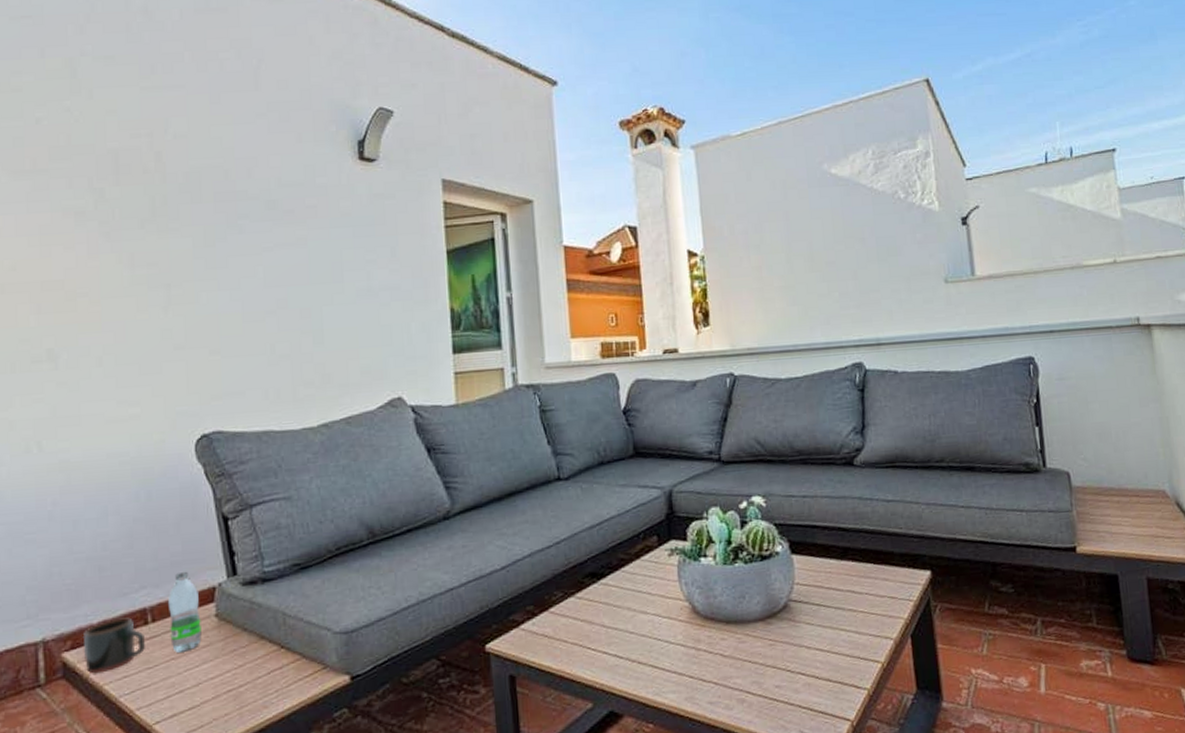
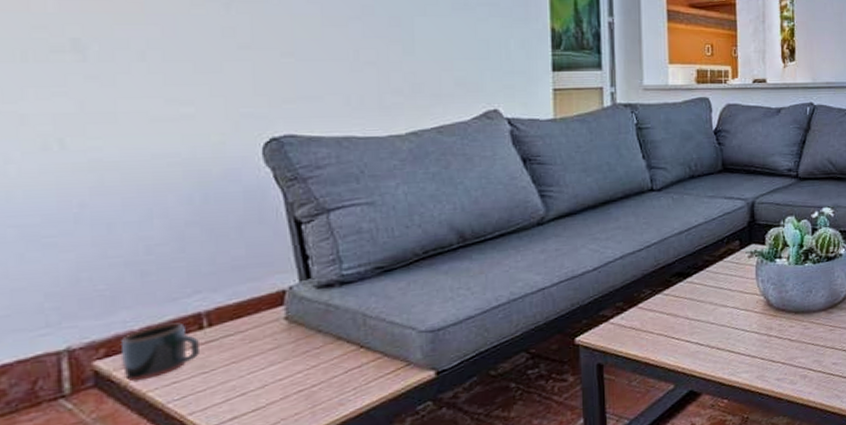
bottle: present [167,571,202,653] -> none [227,275,269,356]

